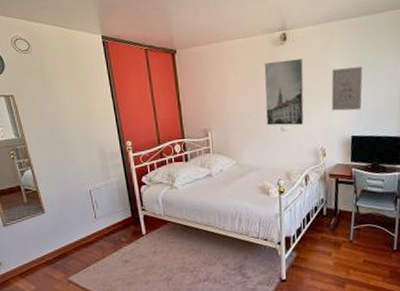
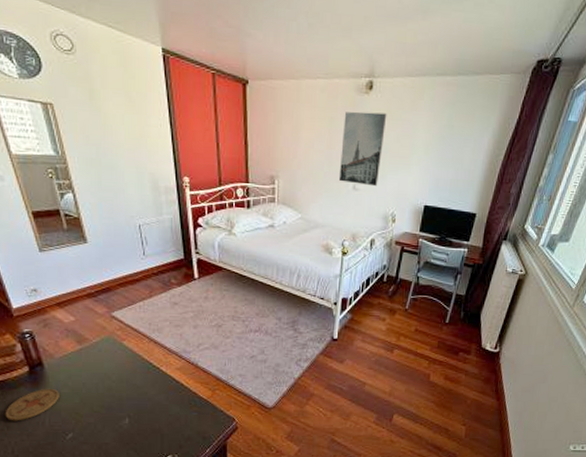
wall art: present [331,67,363,111] -> none [409,131,448,179]

